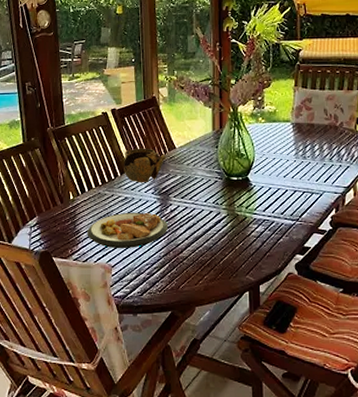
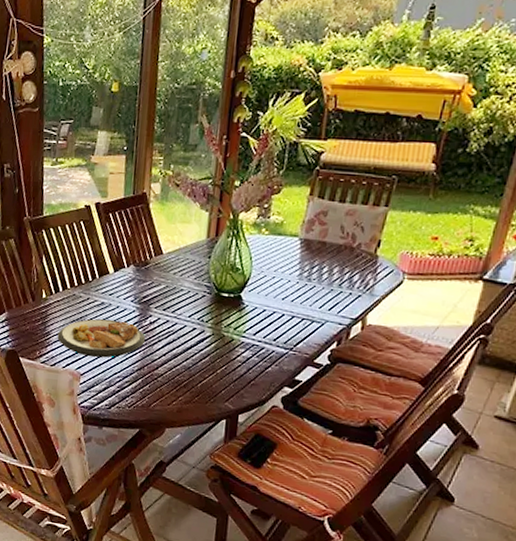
teapot: present [123,148,167,183] -> none [102,249,152,289]

